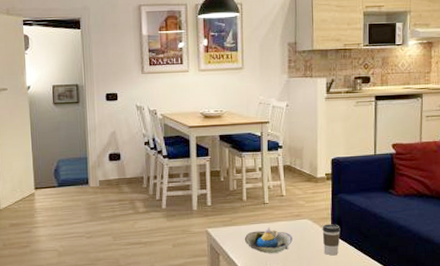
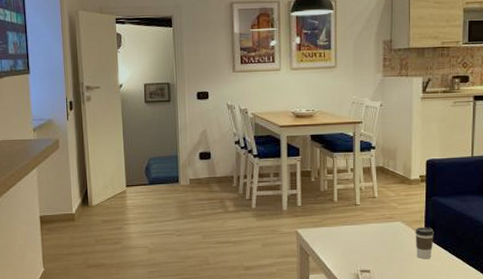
decorative bowl: present [244,227,293,253] -> none [334,229,384,255]

